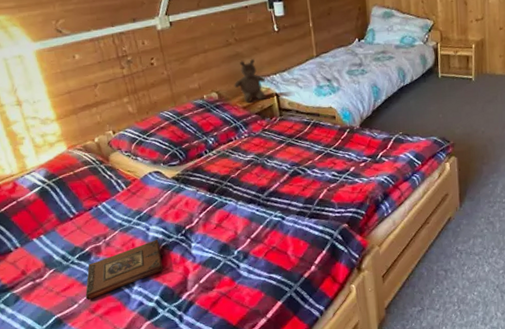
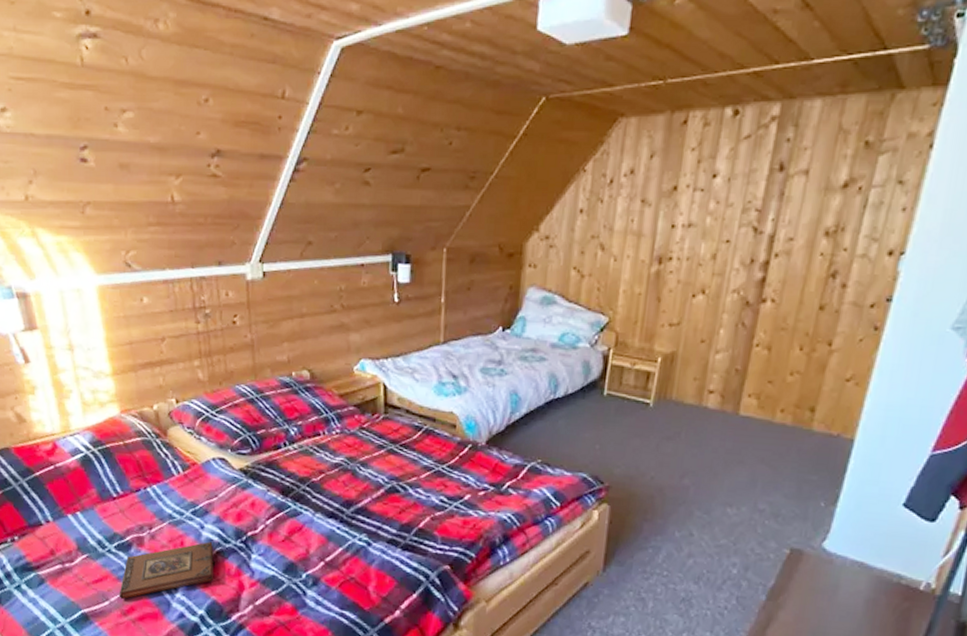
teddy bear: present [234,59,267,103] -> none [332,334,374,390]

